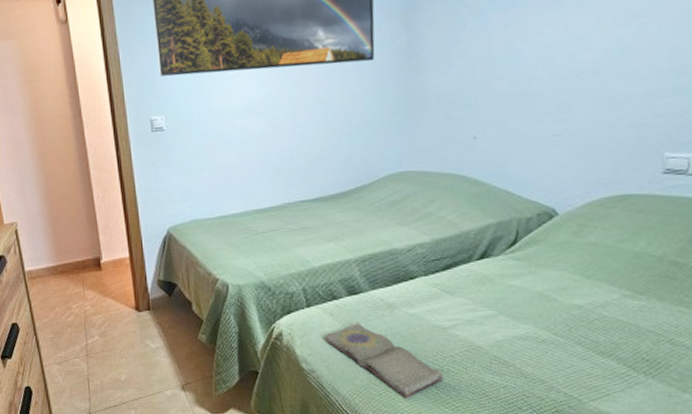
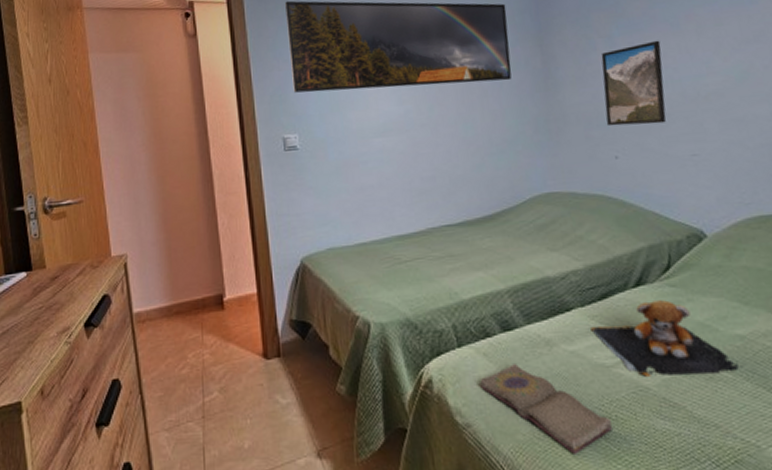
teddy bear: none [432,272,577,339] -> present [591,300,744,377]
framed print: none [468,16,537,107] -> present [601,40,667,126]

